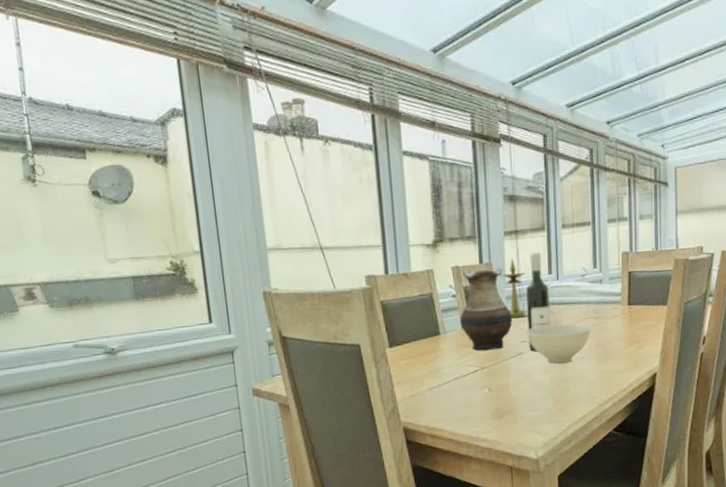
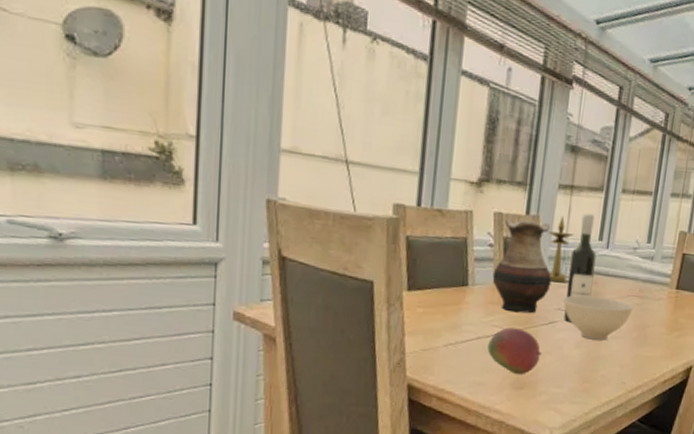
fruit: none [466,364,515,406] -> present [487,327,542,375]

